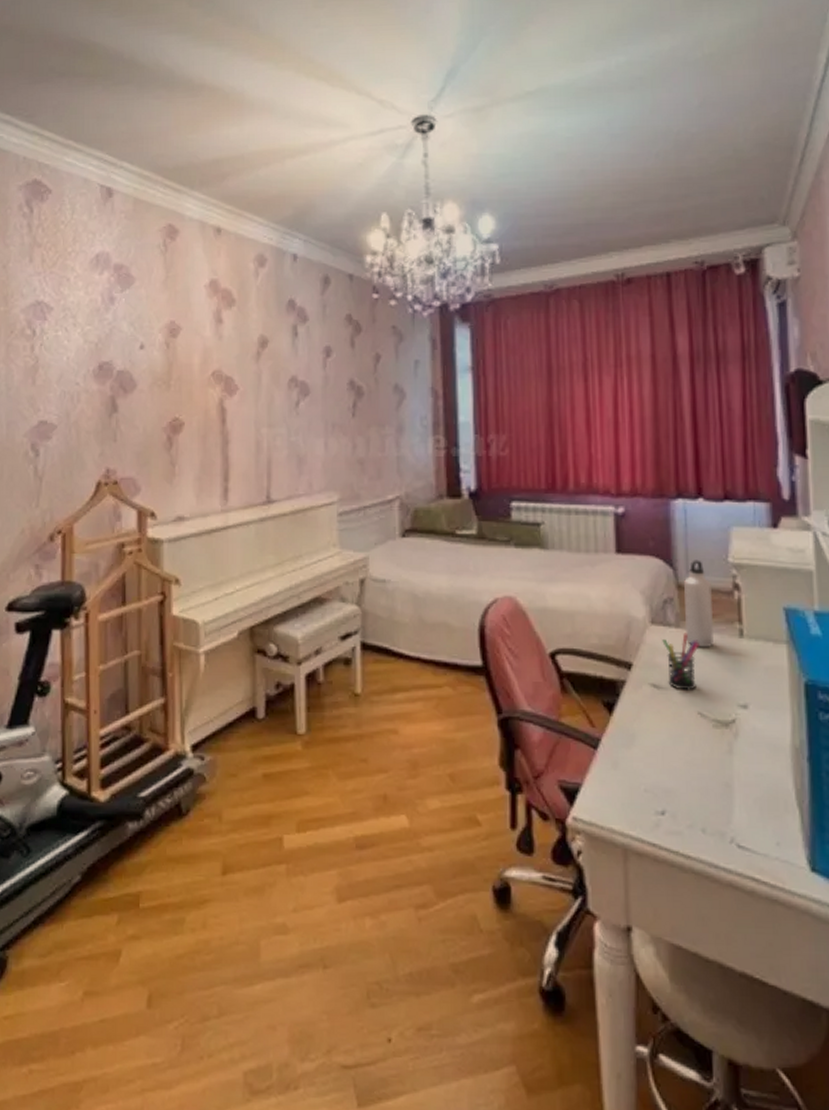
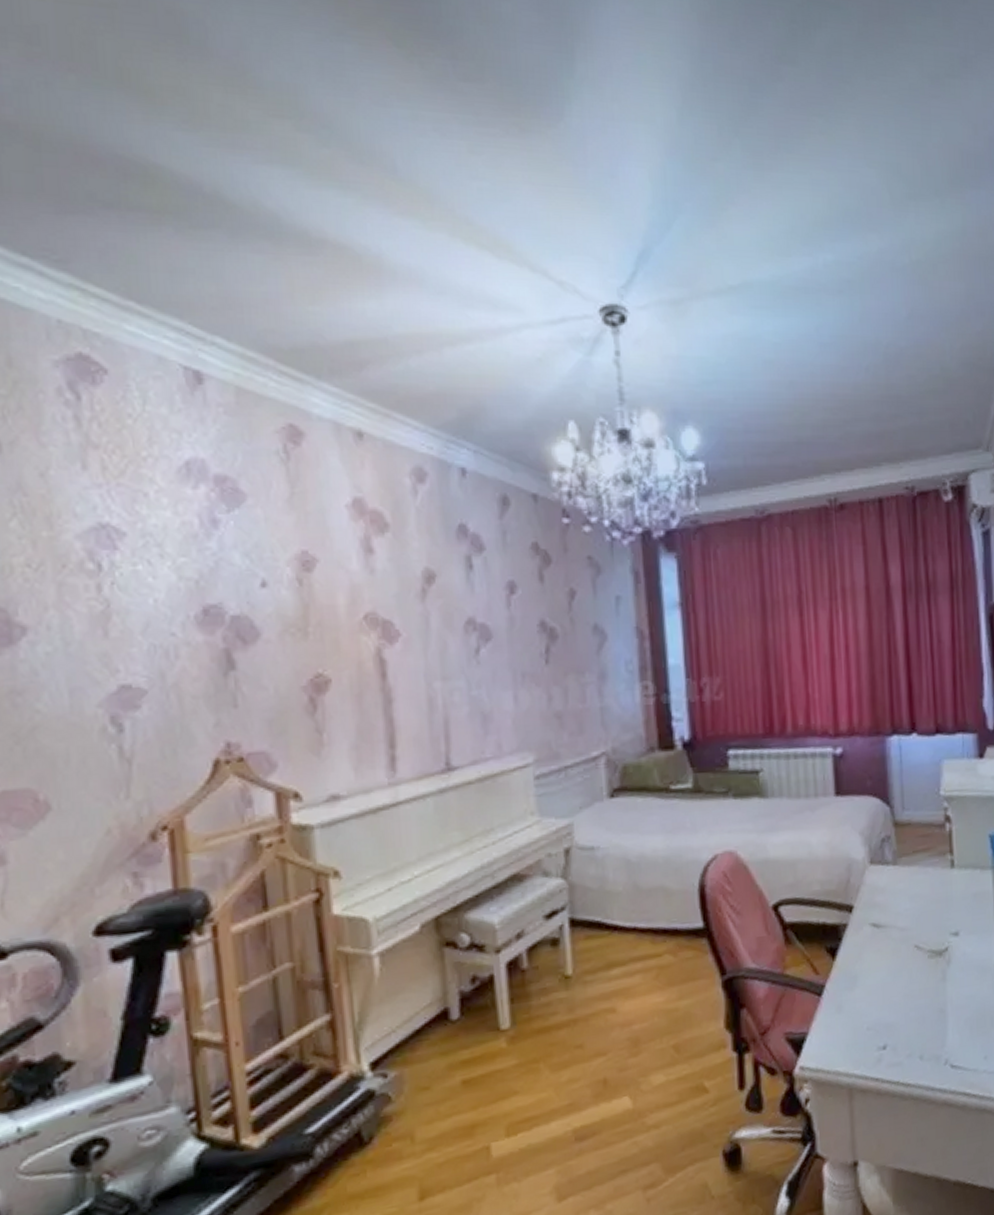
pen holder: present [662,632,699,691] -> none [881,869,915,927]
water bottle: present [684,560,714,648] -> none [900,795,928,882]

